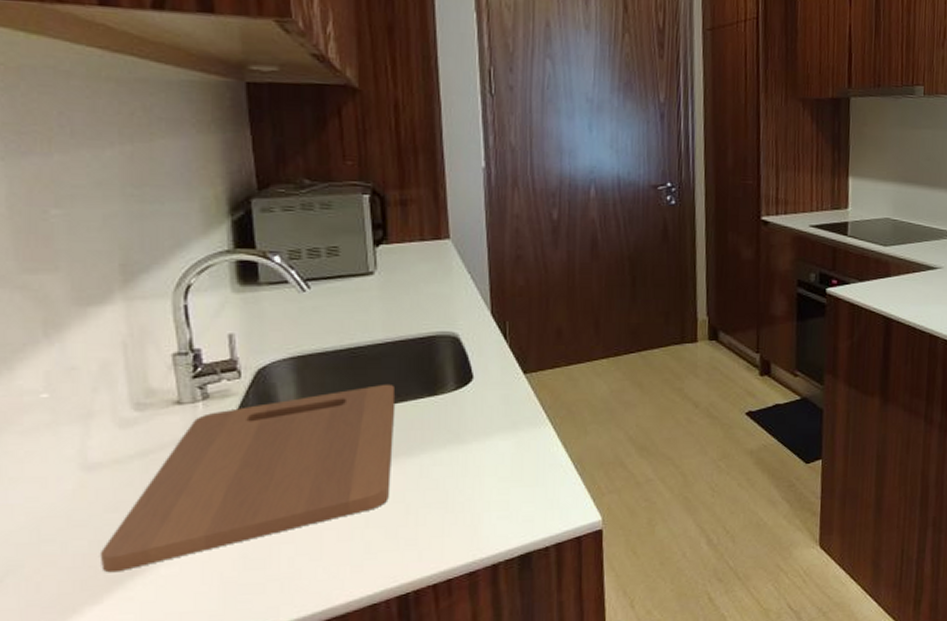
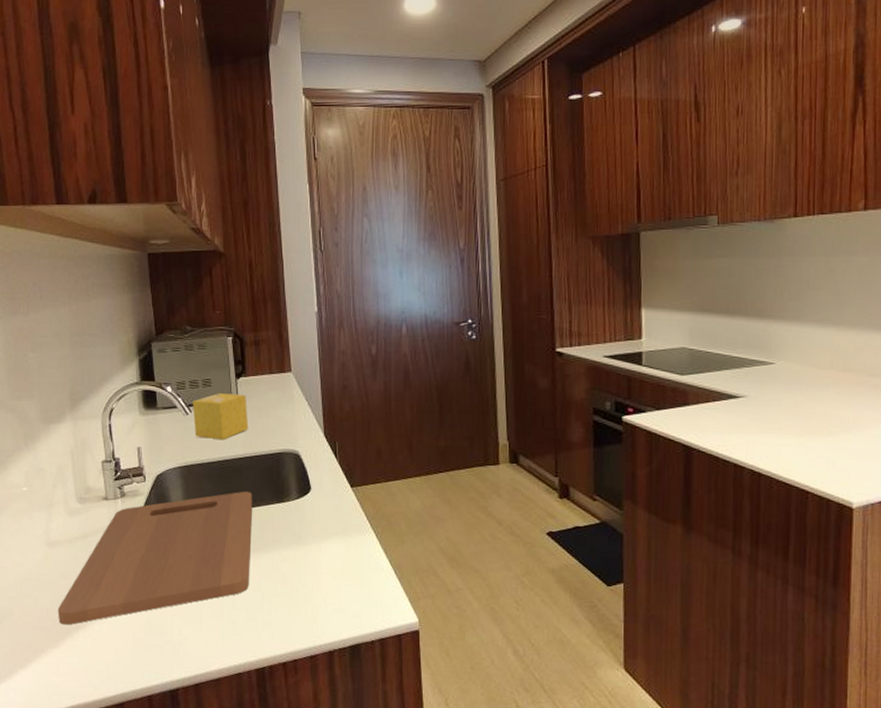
sponge: none [311,264,391,323] -> present [192,393,249,440]

